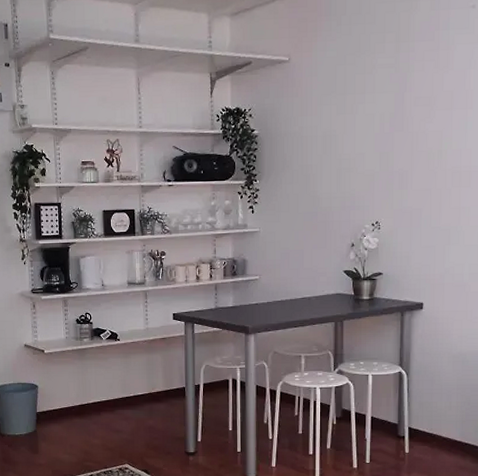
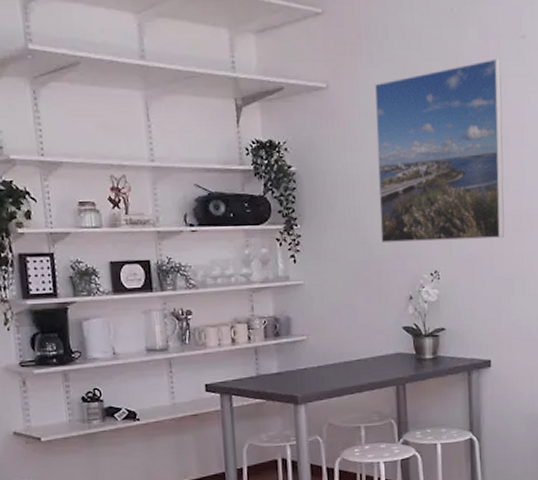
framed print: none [329,28,451,197] -> present [375,58,505,244]

